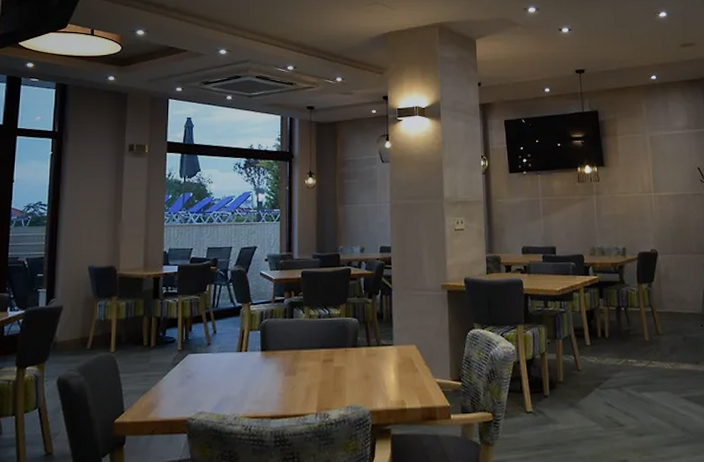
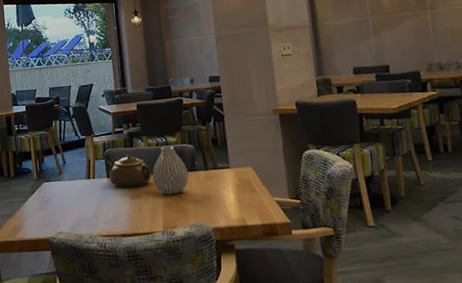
teapot: none [263,326,310,363] -> present [107,155,152,188]
vase: none [310,320,350,372] -> present [152,147,189,195]

